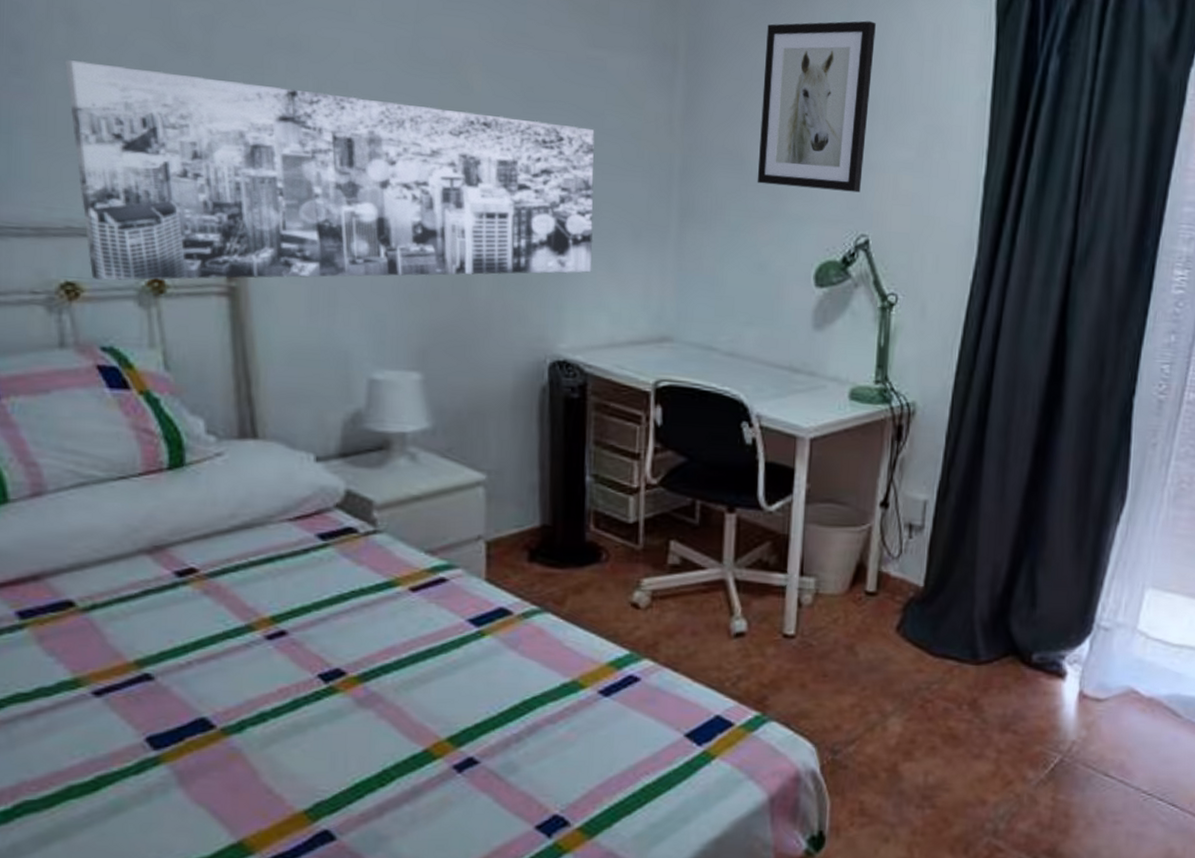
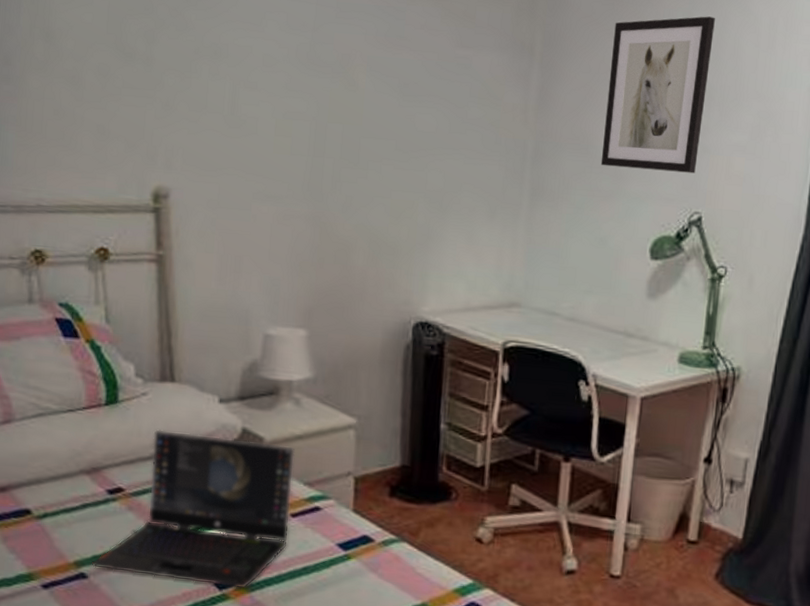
wall art: present [65,60,595,281] -> none [41,69,460,249]
laptop computer: none [159,496,413,679] -> present [92,429,296,589]

